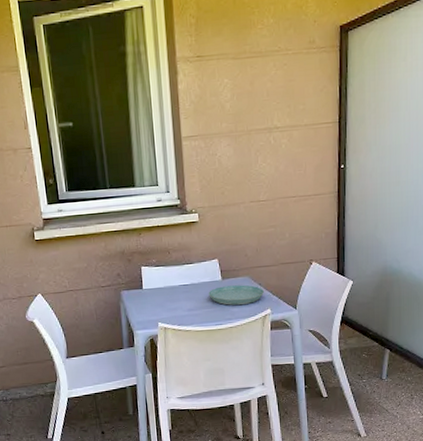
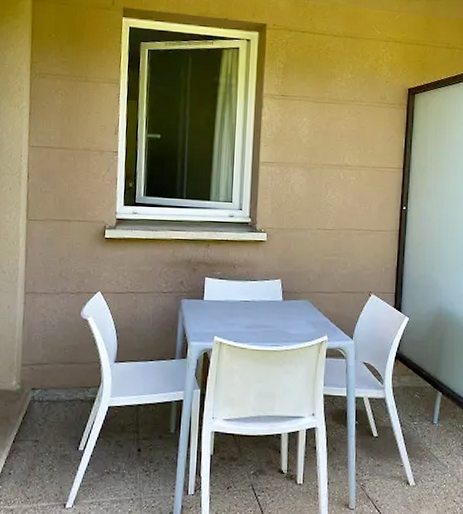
saucer: present [208,284,265,306] -> none [268,307,323,329]

